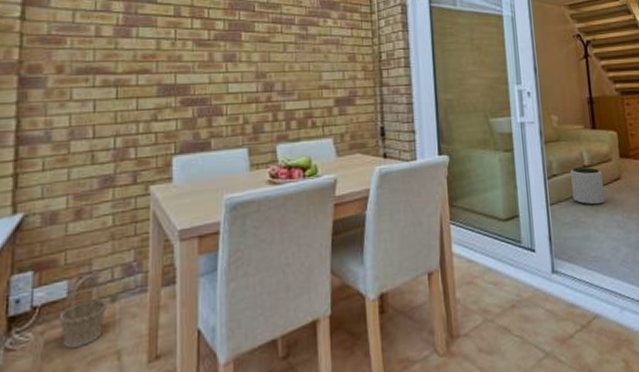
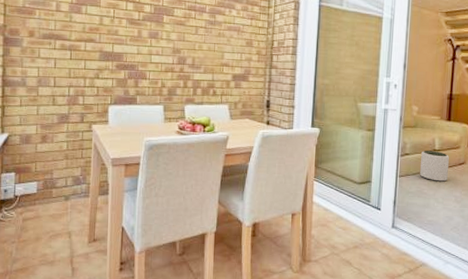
basket: present [59,274,107,348] -> none [31,180,62,226]

